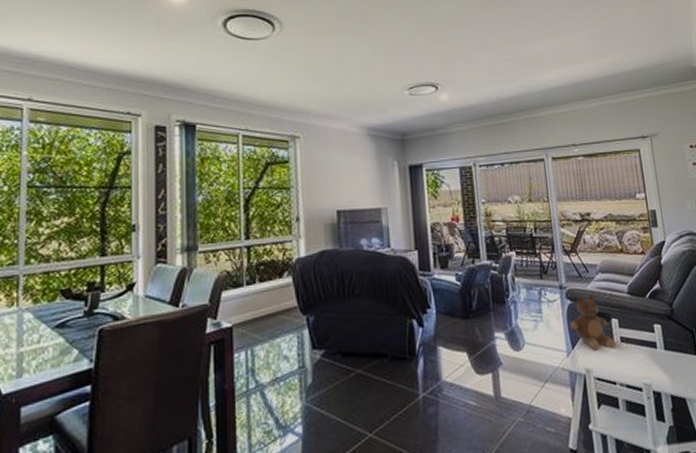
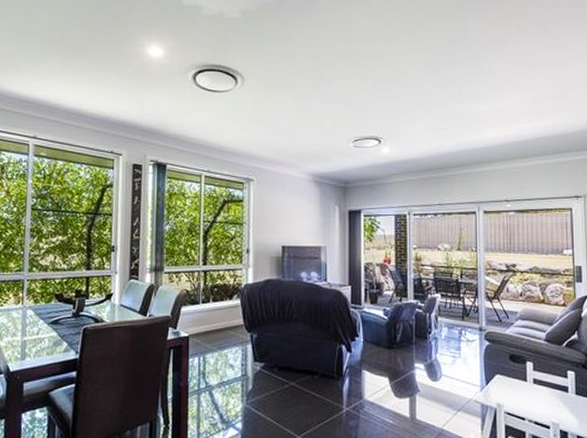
teddy bear: present [569,294,617,351] -> none [486,338,529,389]

